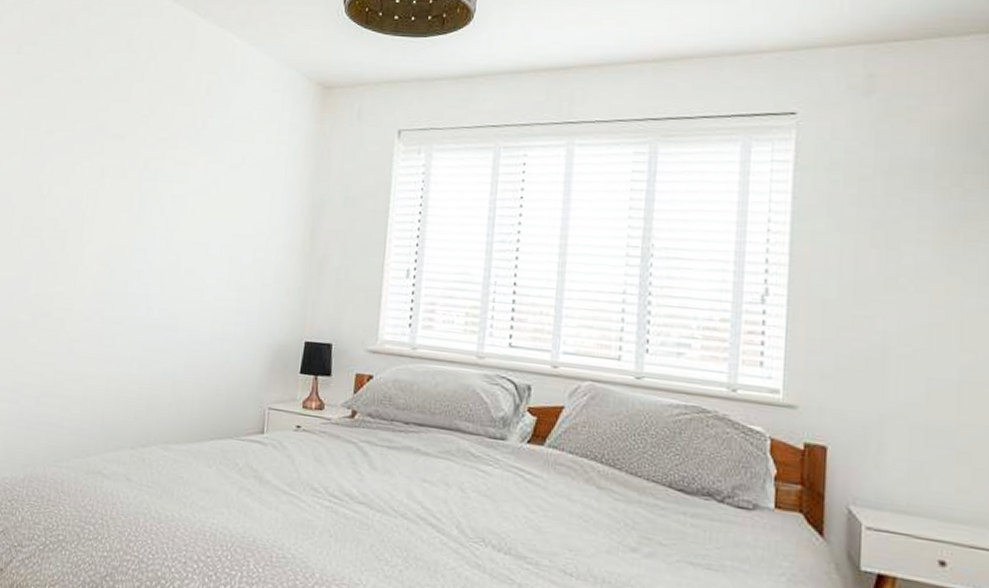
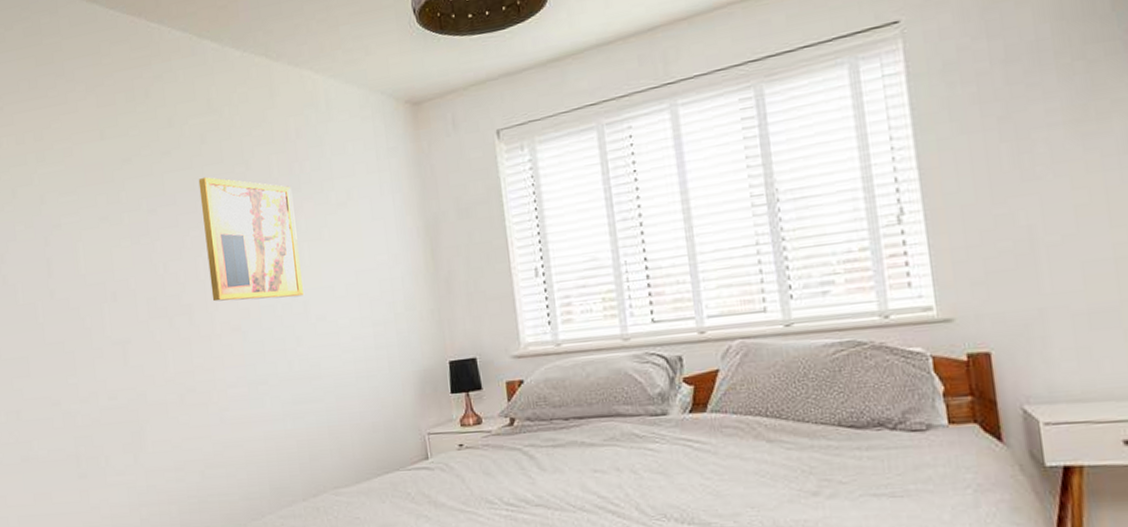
wall art: none [88,111,190,247] -> present [198,176,303,302]

